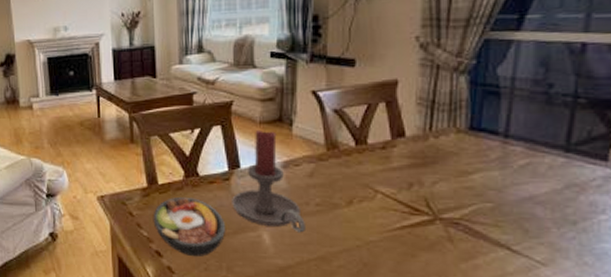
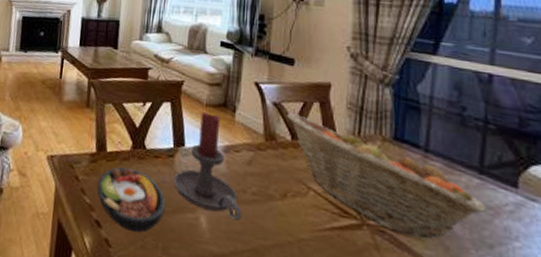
fruit basket: none [348,118,571,224] -> present [286,113,486,239]

